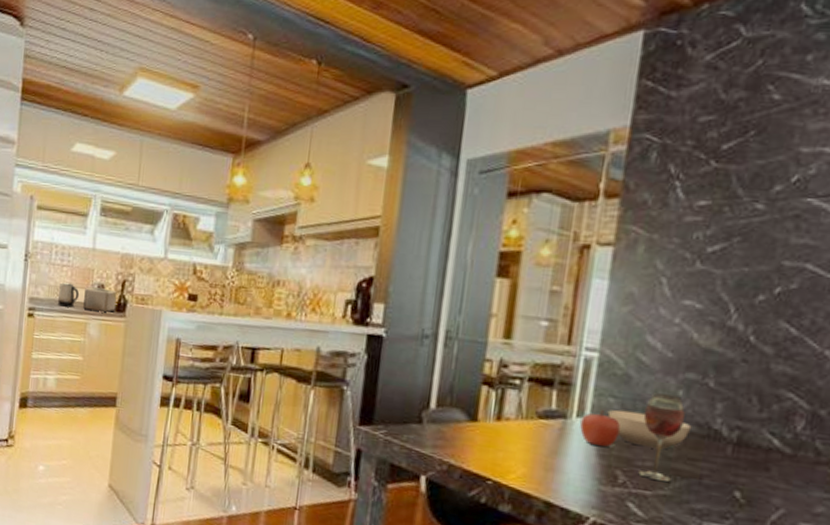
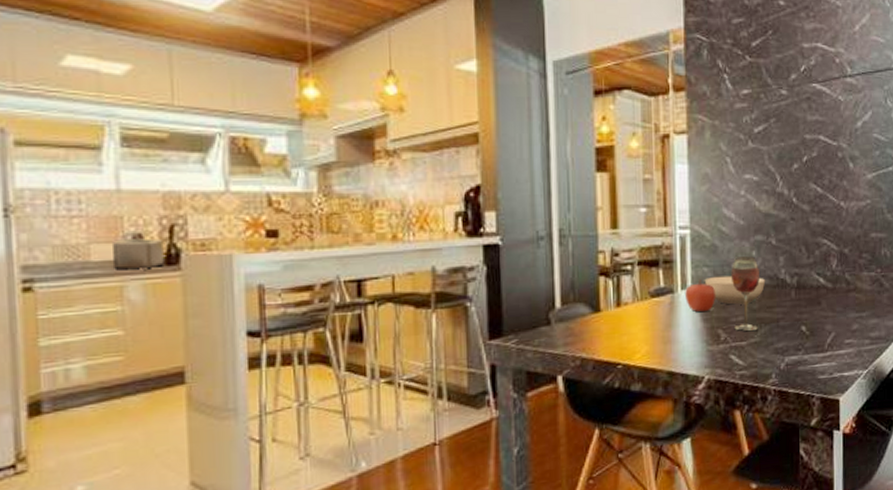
kettle: present [57,282,80,307] -> none [69,238,105,271]

